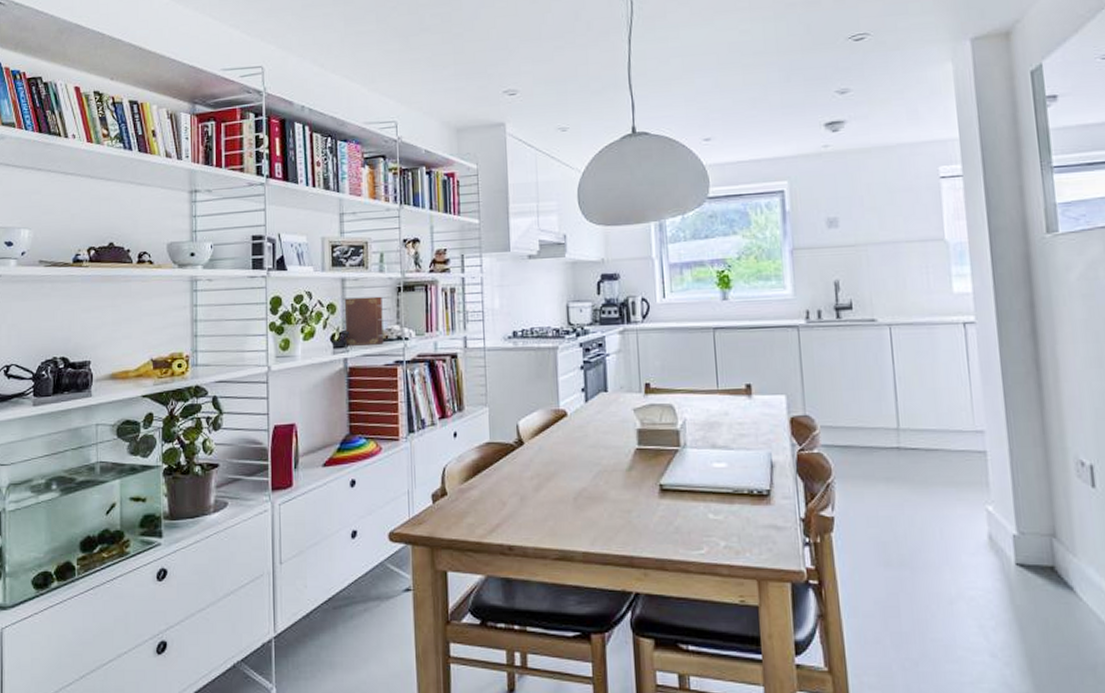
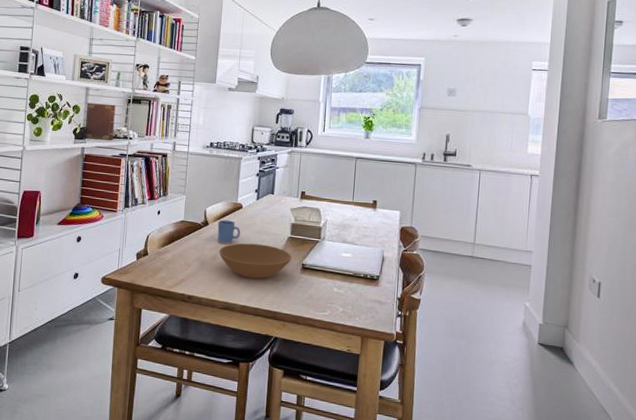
mug: none [536,434,569,469] -> present [217,220,241,245]
bowl: none [542,463,644,512] -> present [219,243,292,279]

